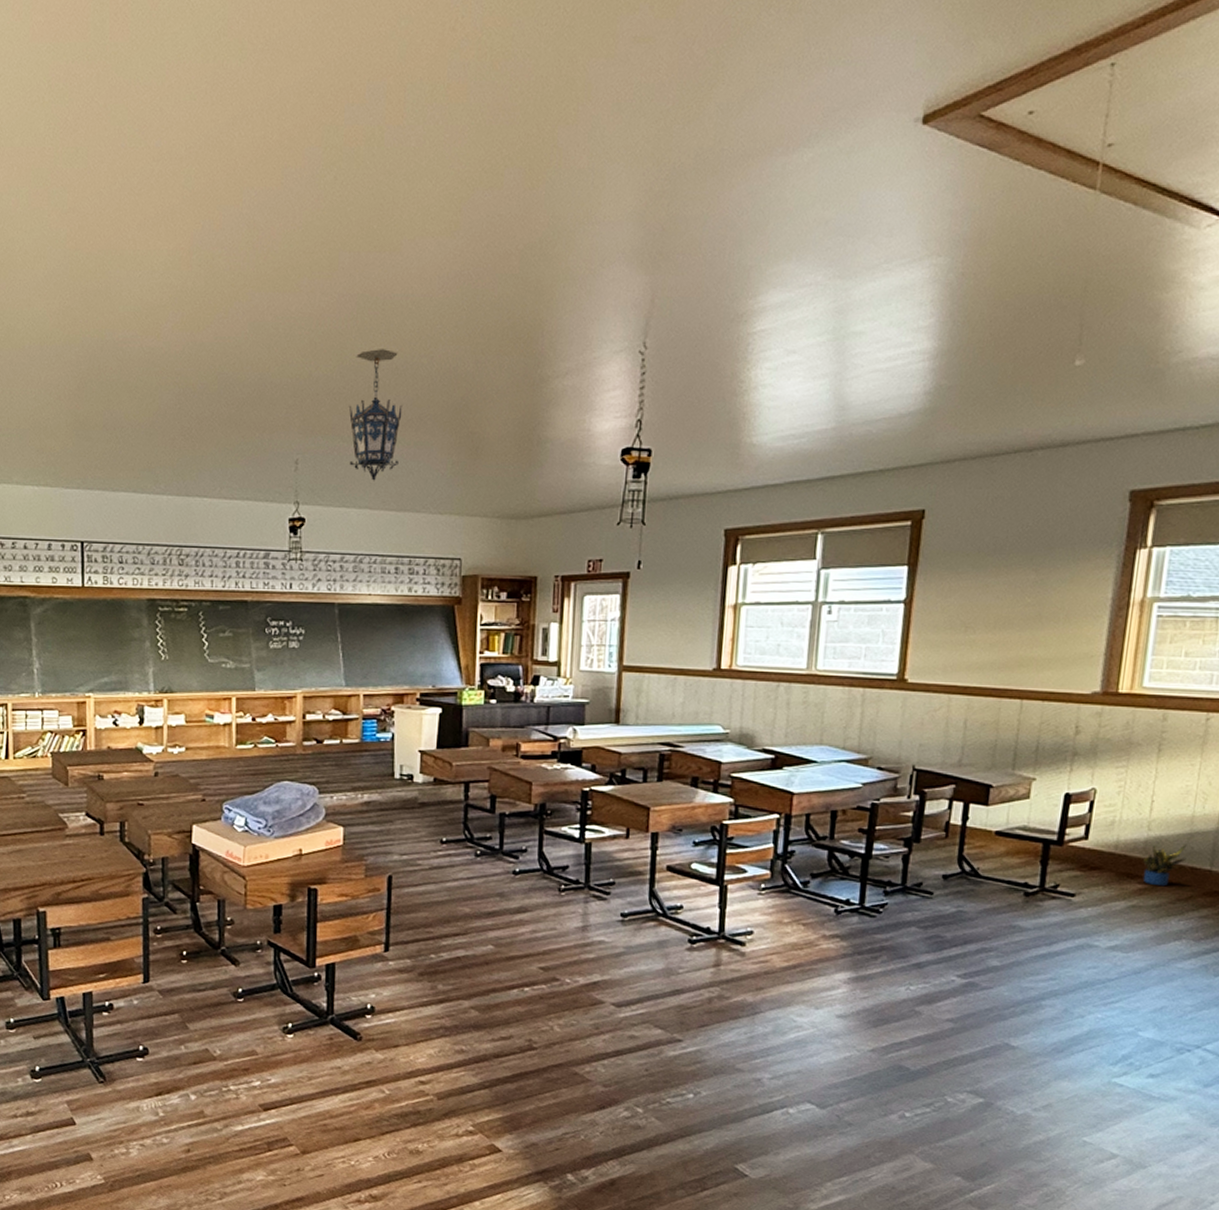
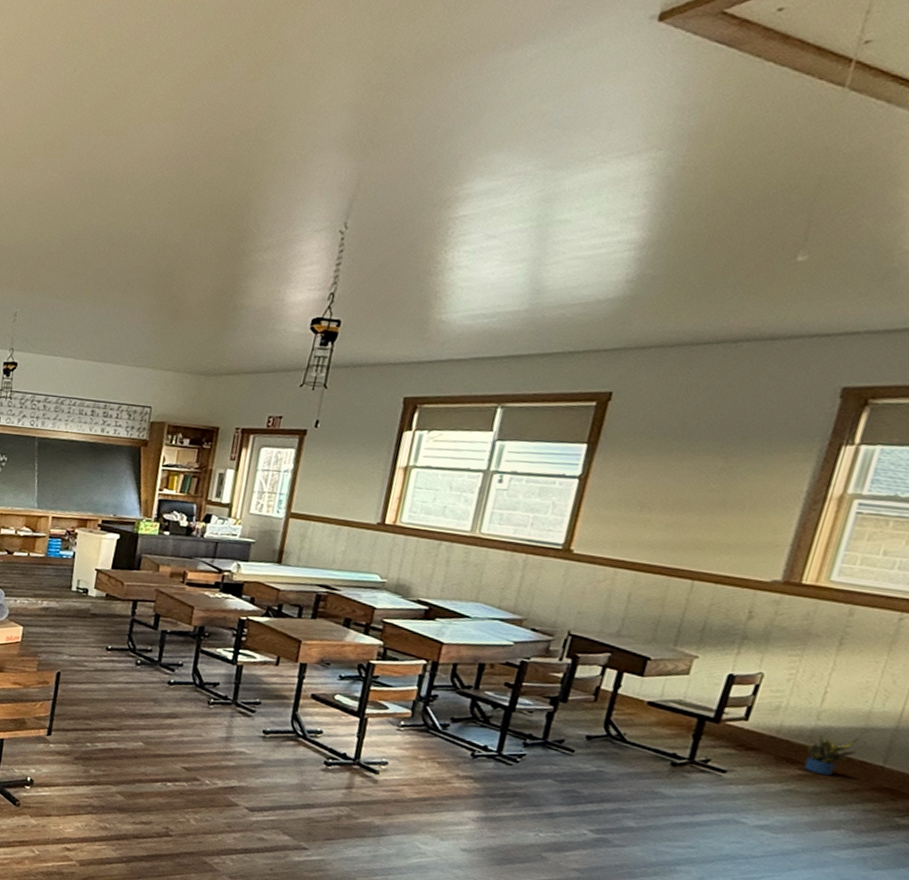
hanging lantern: present [348,349,403,481] -> none [61,220,114,335]

